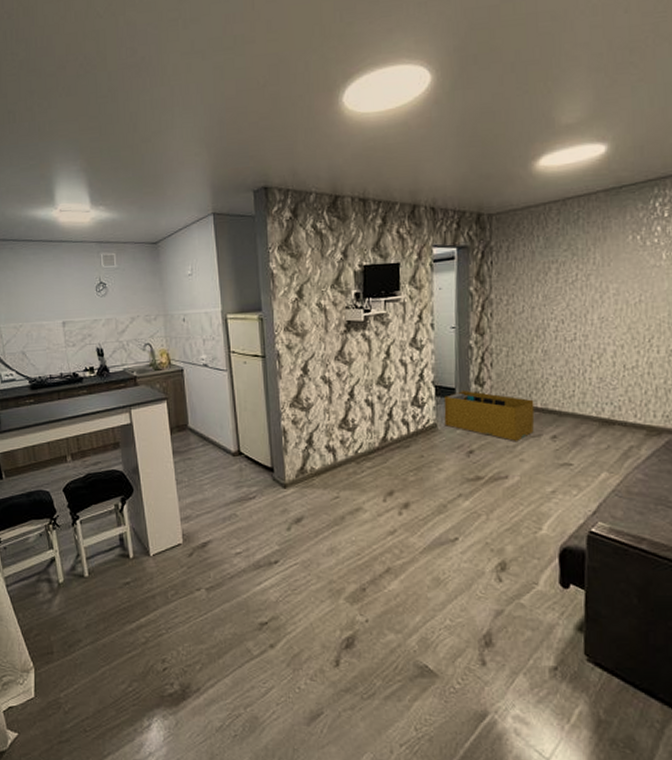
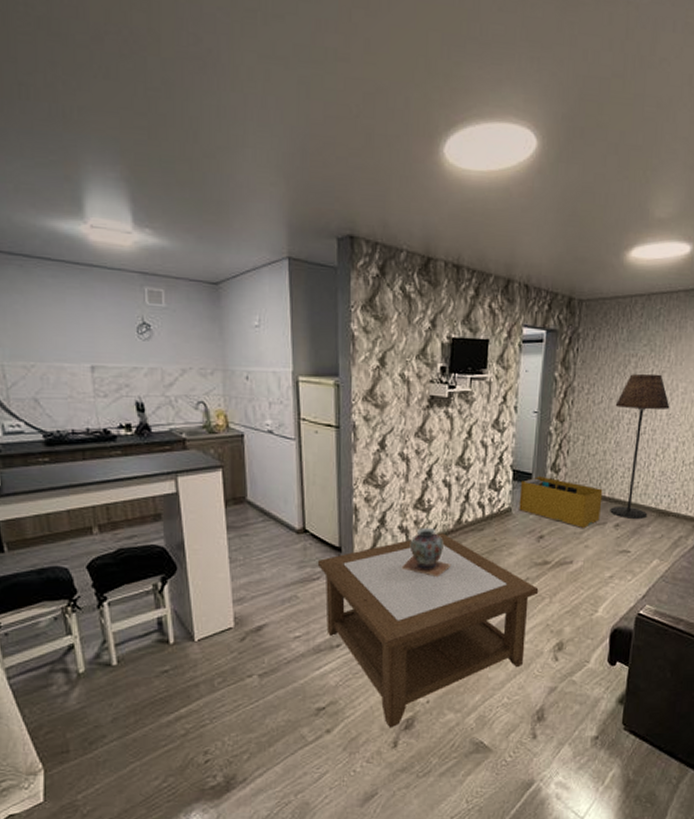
coffee table: none [252,451,474,646] -> present [317,533,539,728]
decorative vase: none [331,446,380,494] -> present [401,527,452,576]
floor lamp: none [538,277,602,430] -> present [610,373,670,519]

